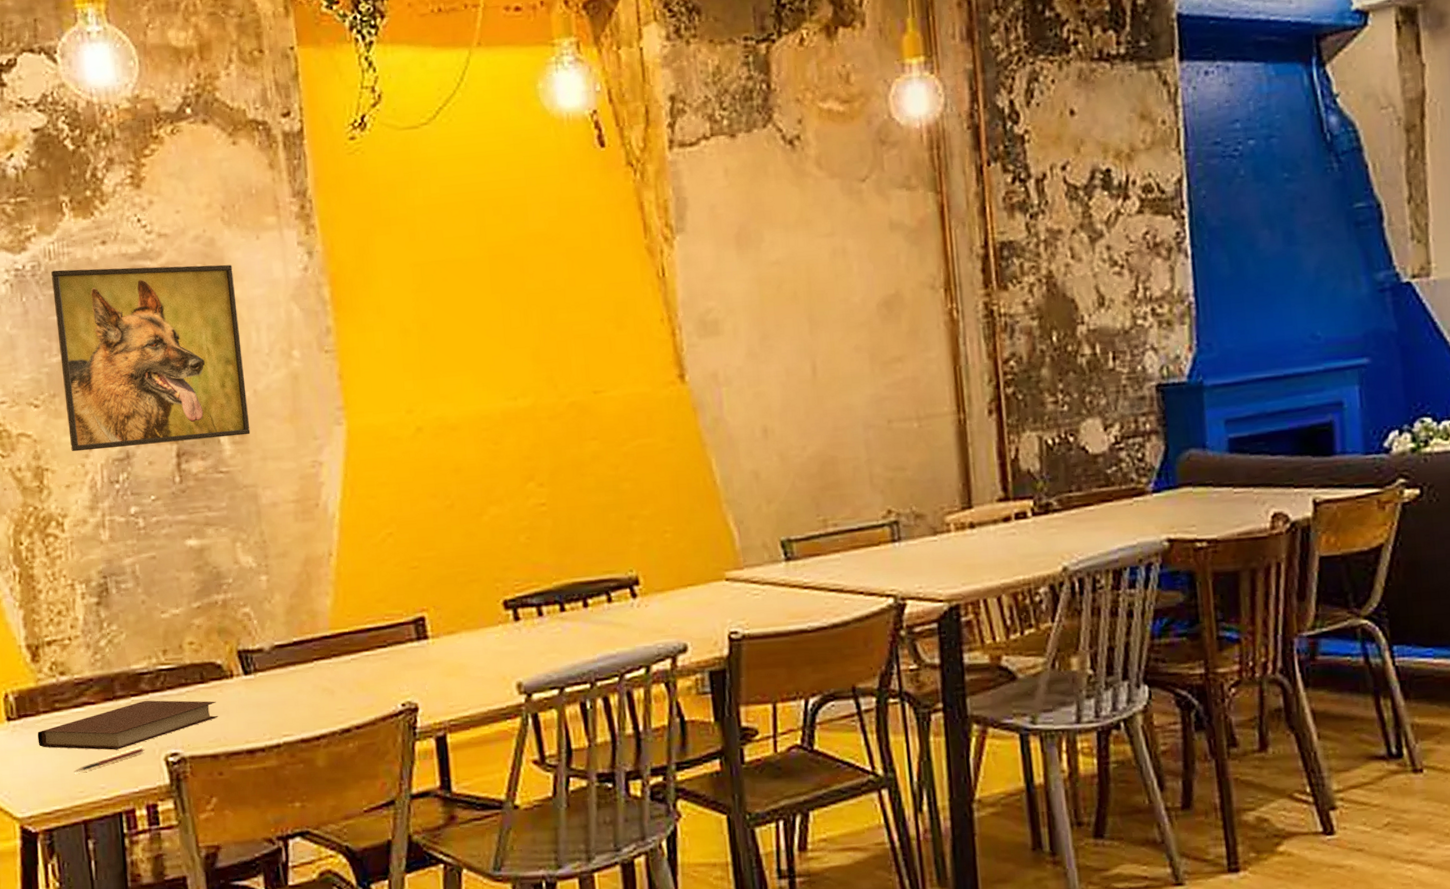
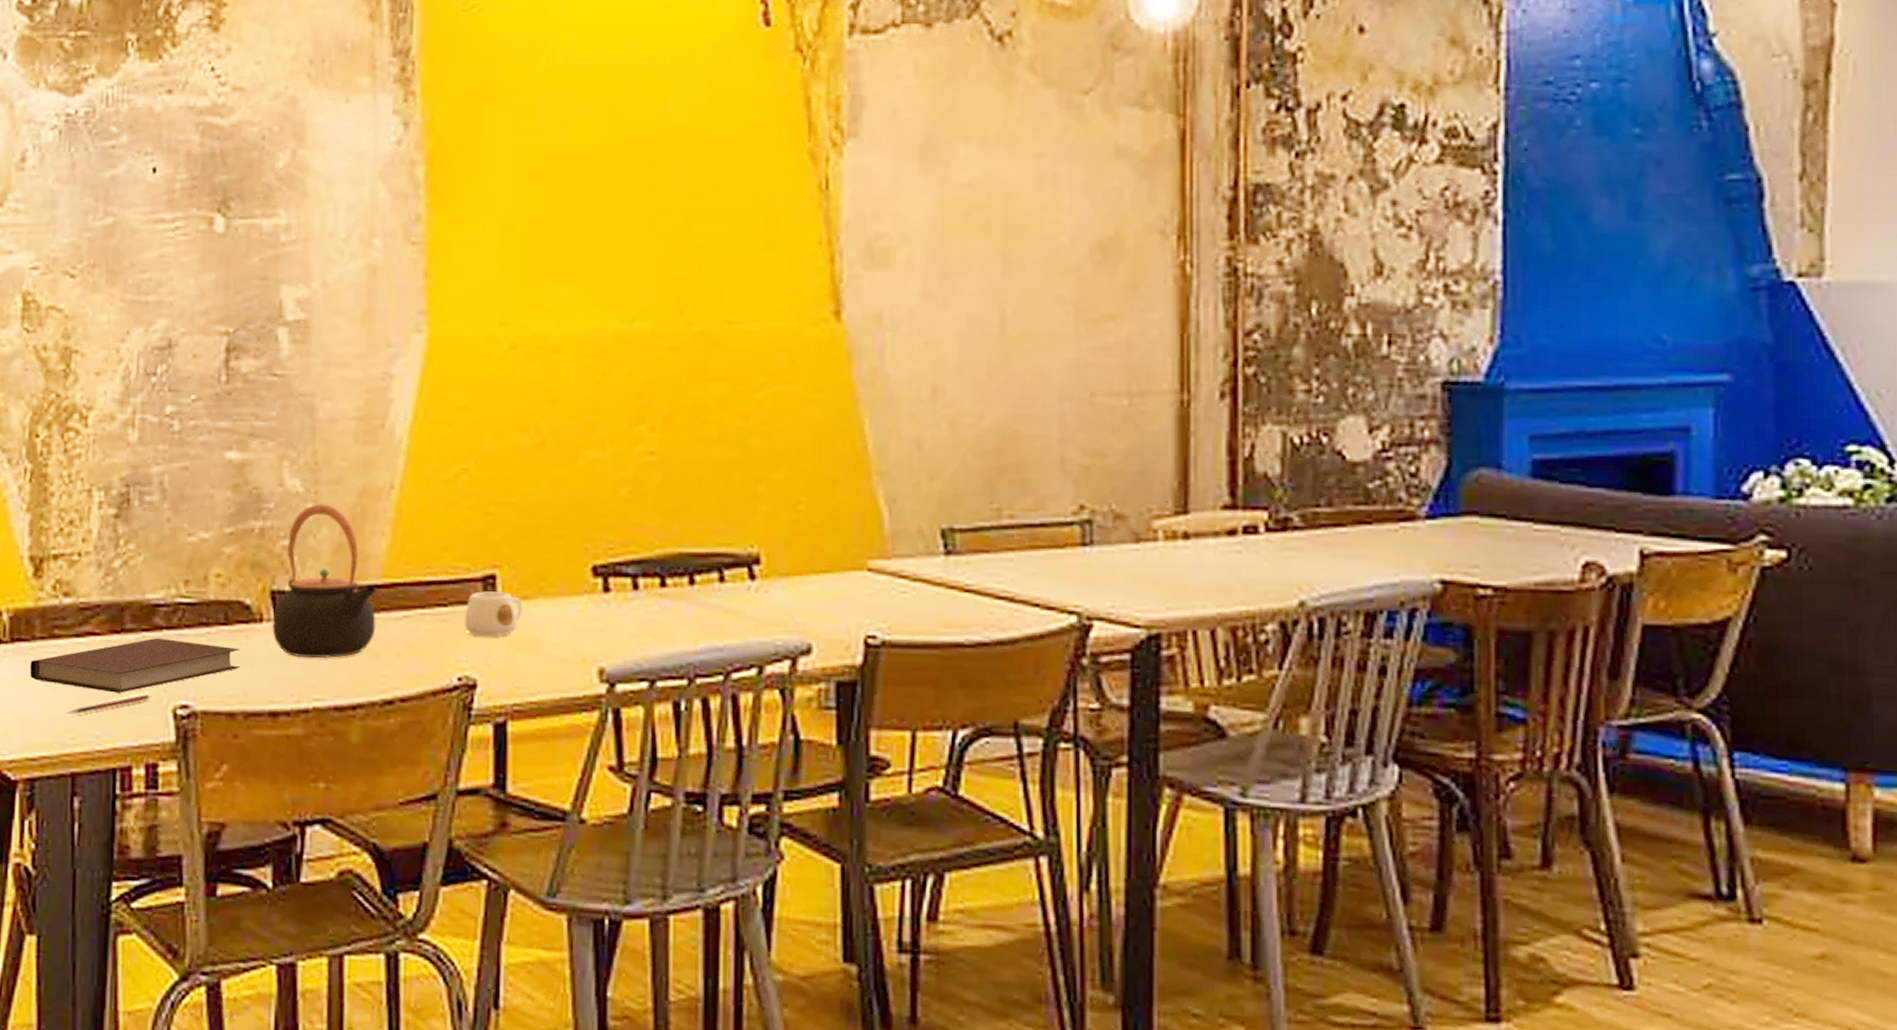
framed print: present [51,264,251,452] -> none [105,119,315,334]
teapot: none [241,574,329,703] -> present [272,503,377,659]
mug: none [402,630,450,668] -> present [464,591,523,637]

